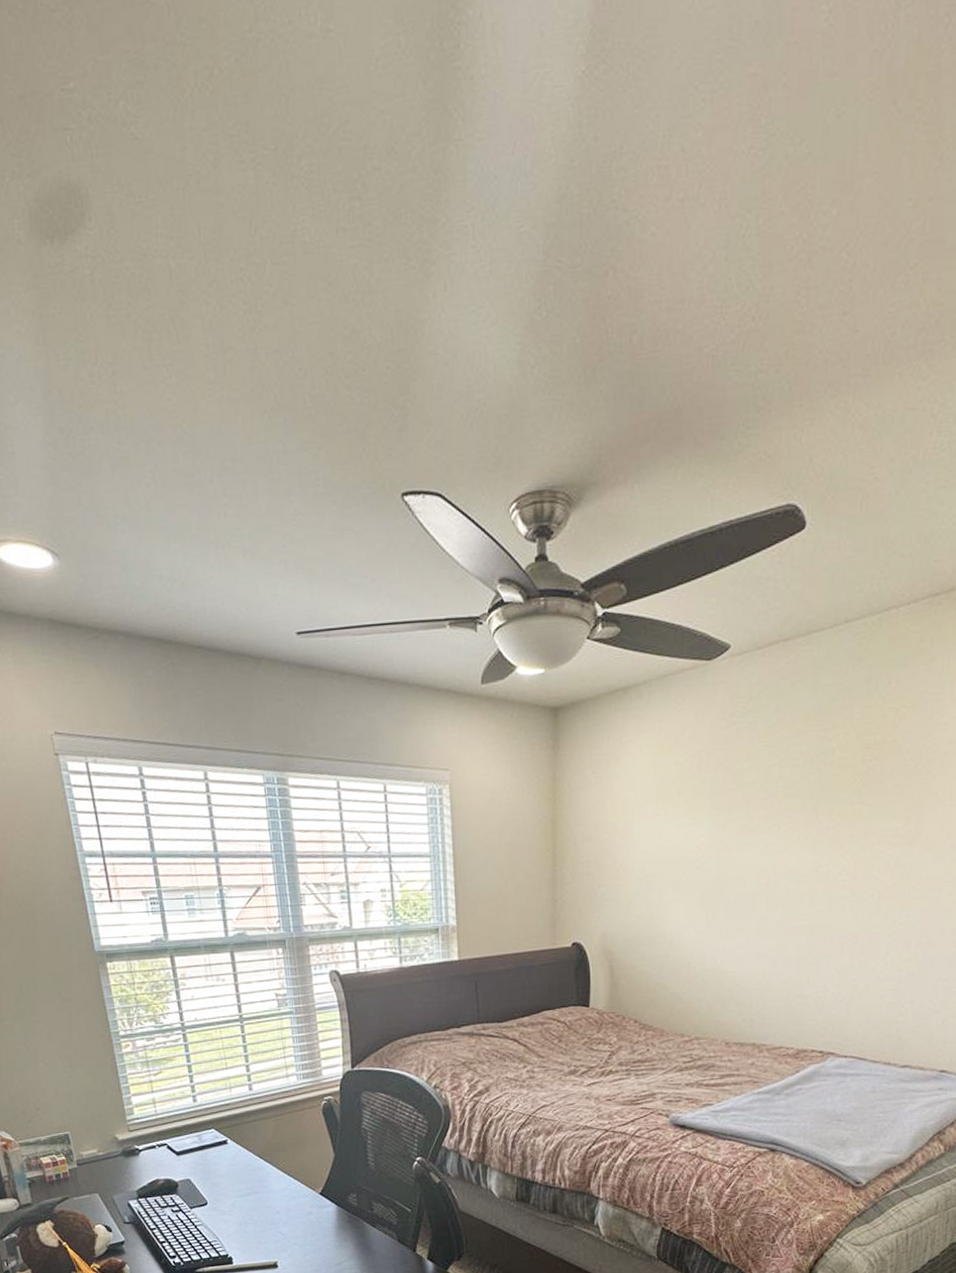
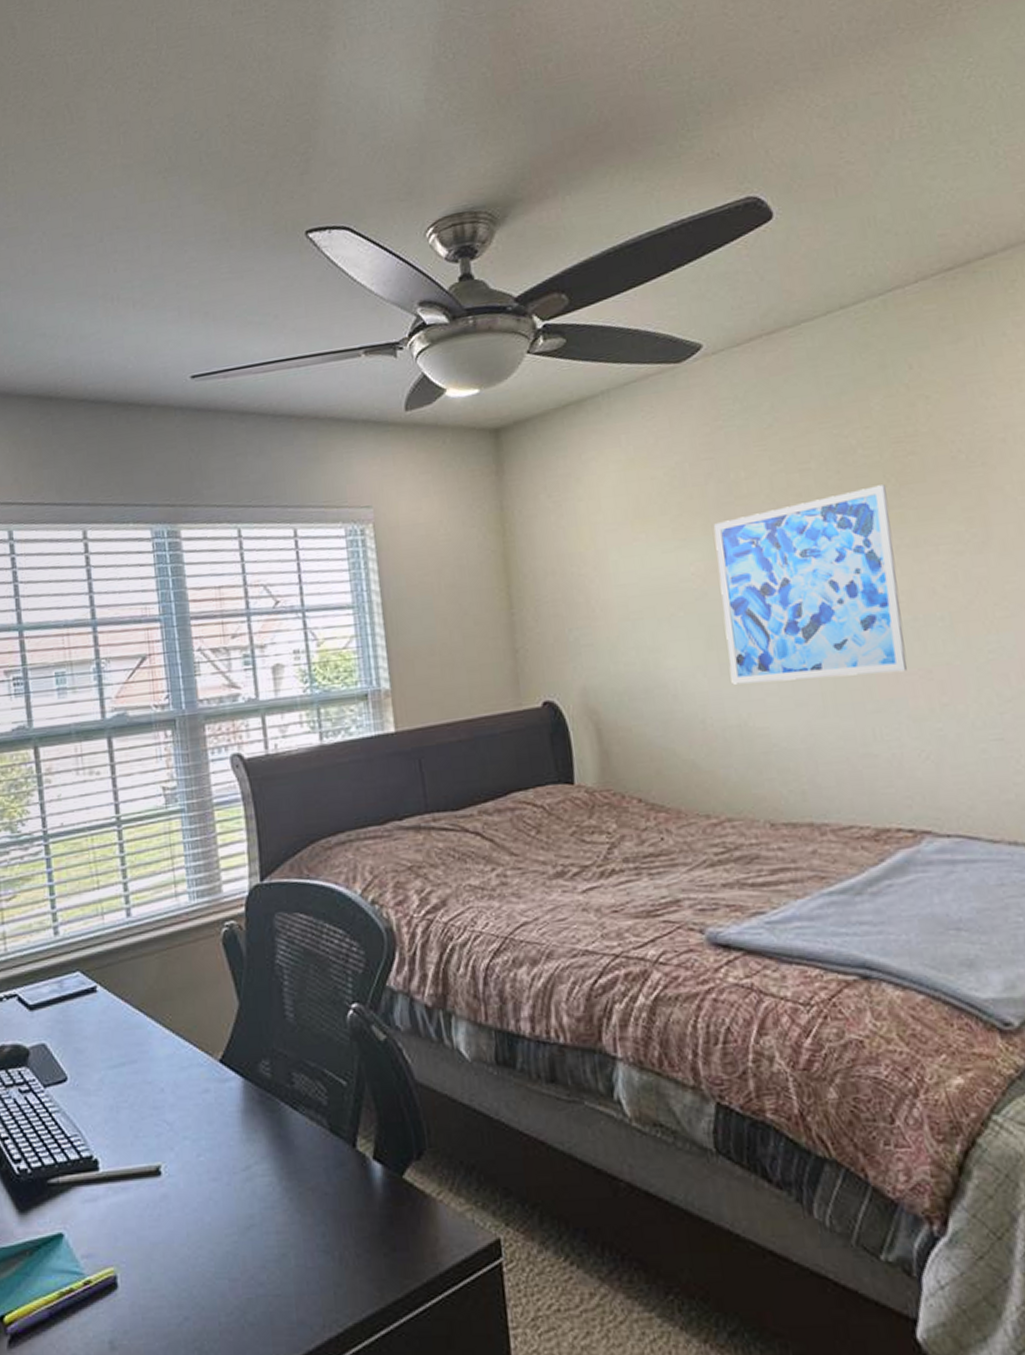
wall art: none [713,783,853,938] -> present [713,484,908,685]

